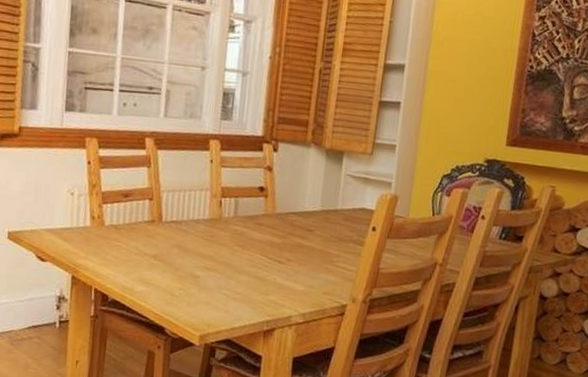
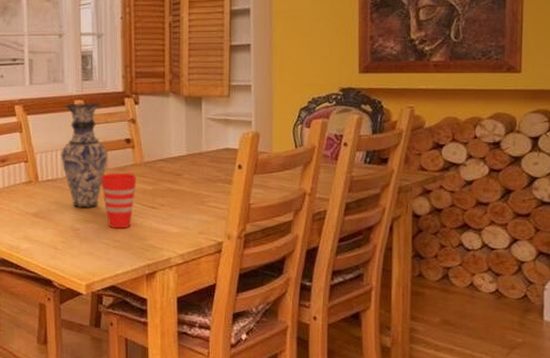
vase: none [188,142,240,256] -> present [61,103,109,208]
cup: none [228,221,266,281] -> present [101,173,136,229]

